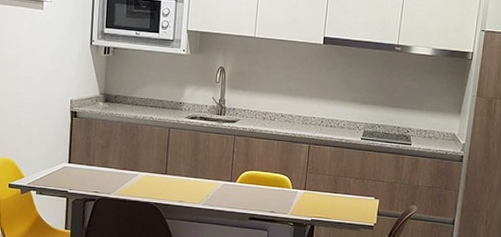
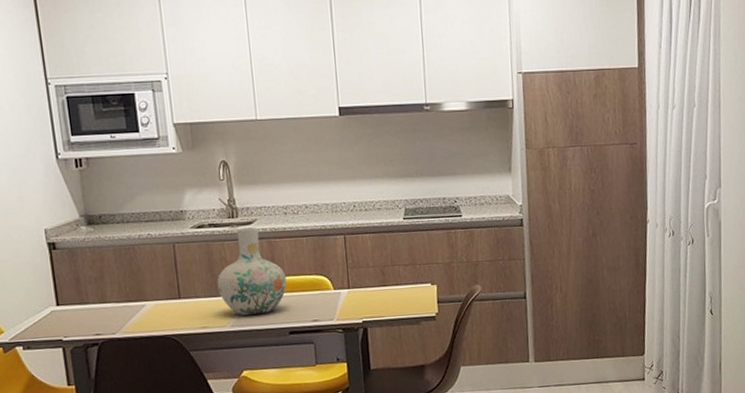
vase: none [198,125,255,199] -> present [217,227,287,316]

